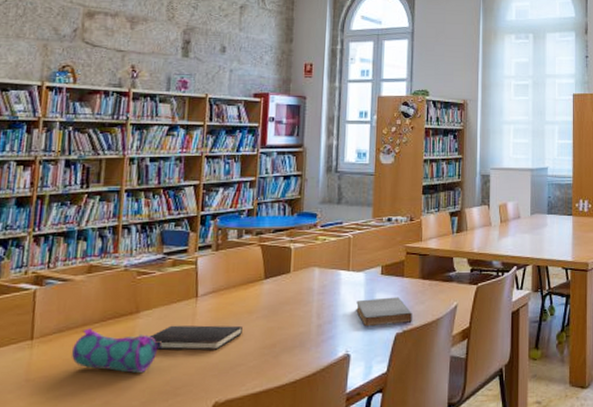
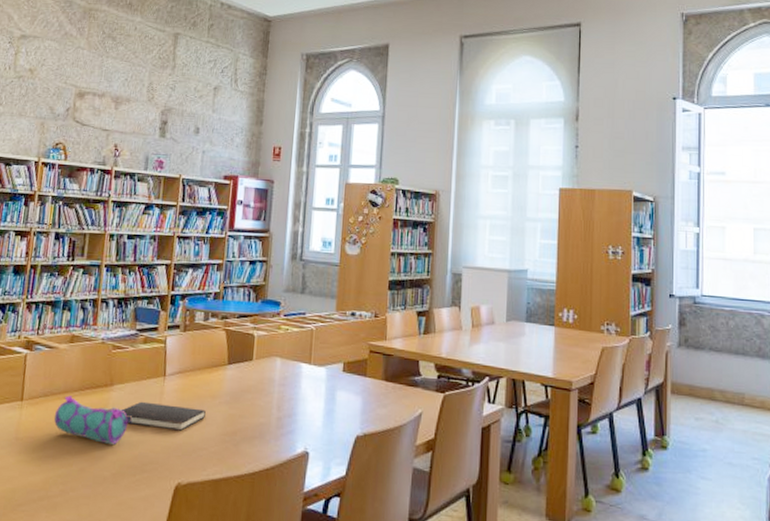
book: present [356,296,412,327] -> none [316,396,374,426]

